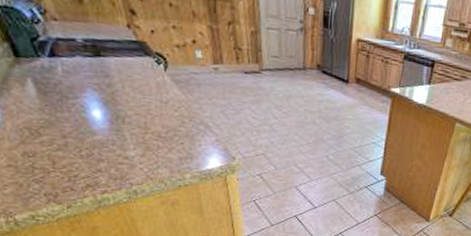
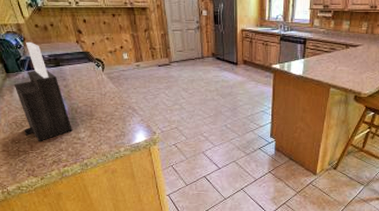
knife block: none [27,15,117,158] -> present [14,41,72,142]

